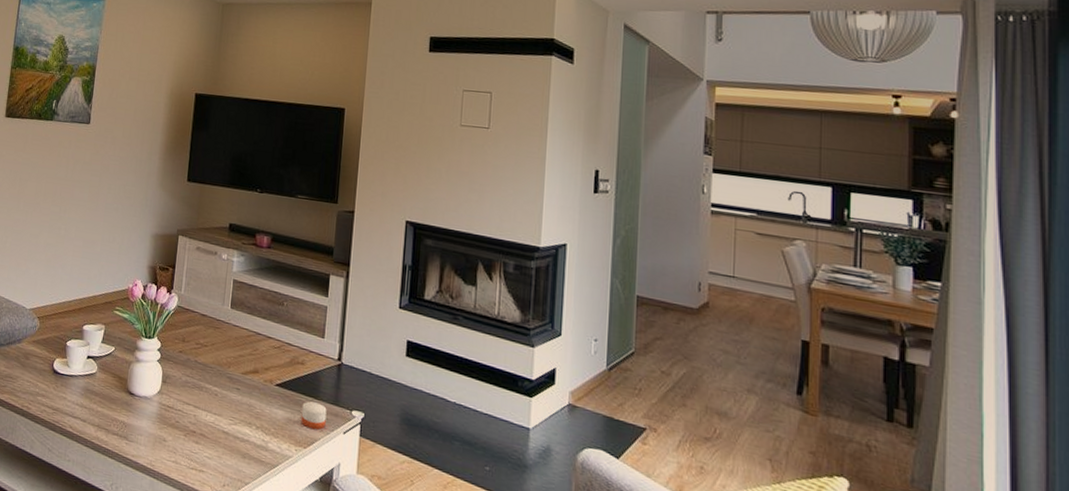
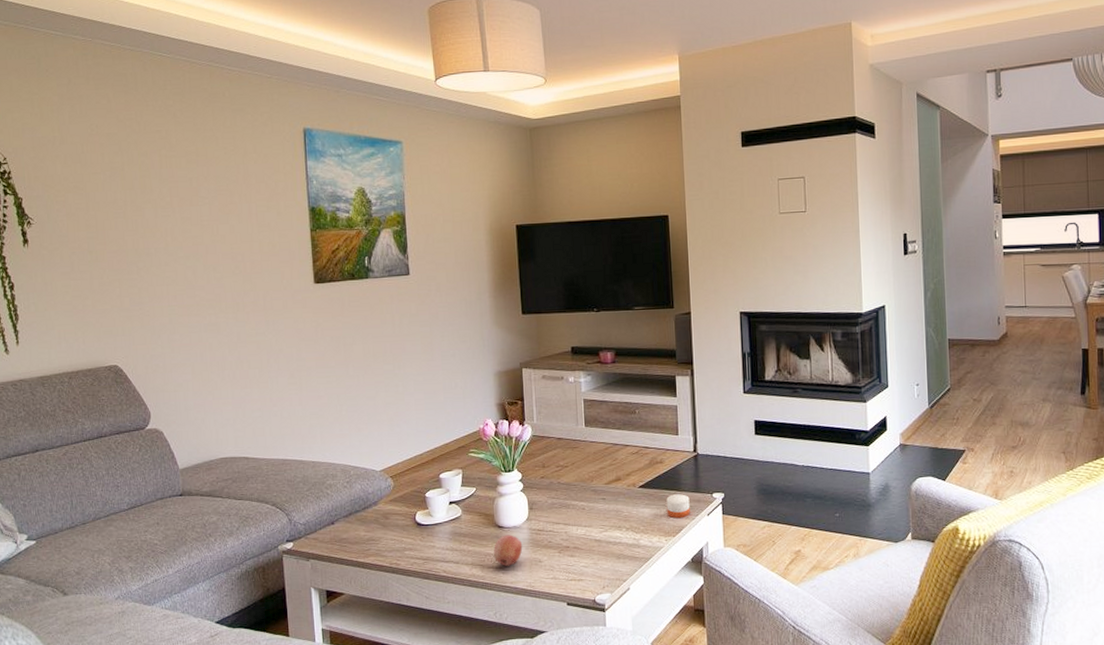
fruit: none [119,403,150,438] -> present [493,534,523,566]

